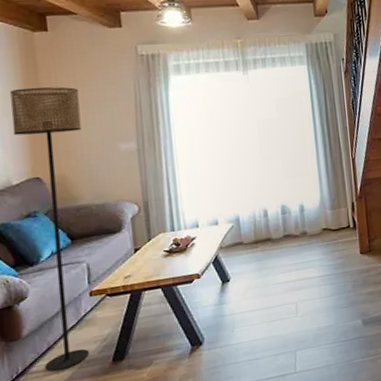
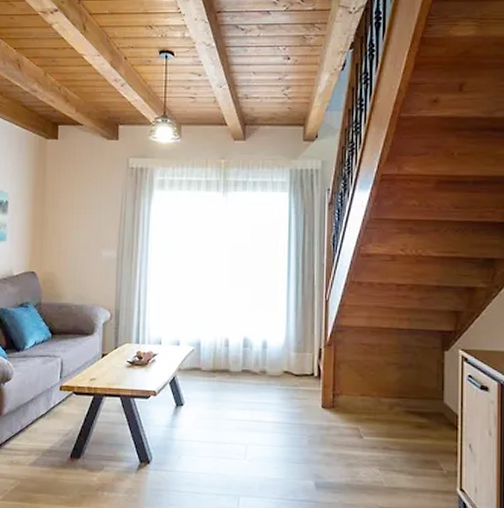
floor lamp: present [10,86,89,372] -> none [16,189,75,454]

